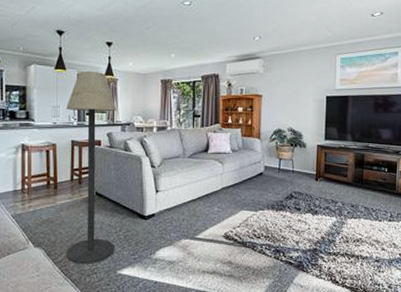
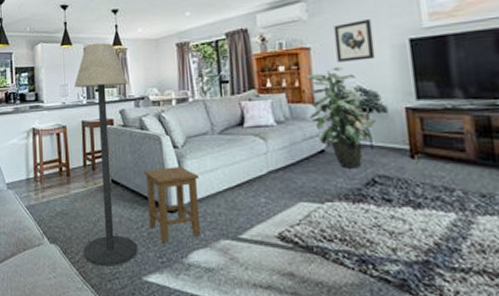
stool: none [124,183,170,243] -> present [143,167,200,242]
indoor plant: none [255,112,298,187] -> present [305,67,376,169]
wall art: none [279,78,305,109] -> present [333,19,376,62]

